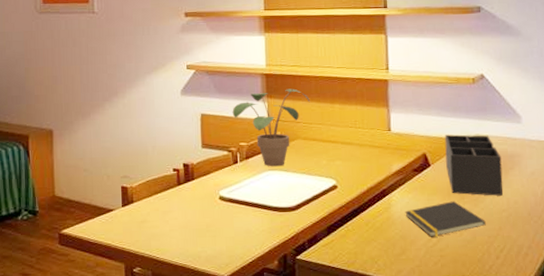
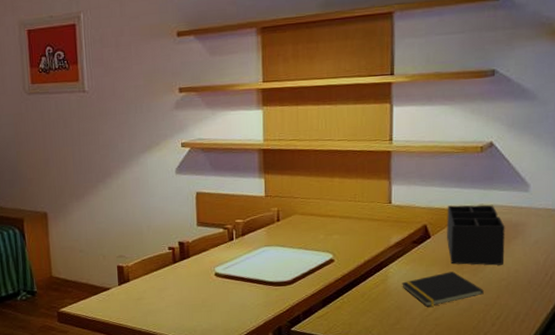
potted plant: present [232,88,310,167] -> none [228,163,308,243]

